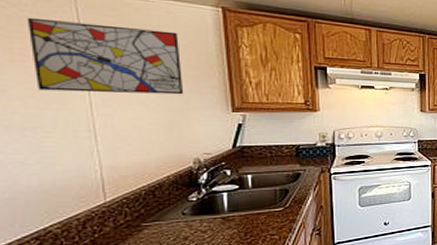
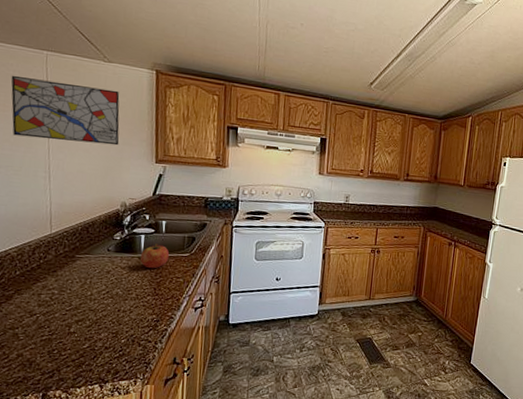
fruit: none [224,201,260,229] -> present [140,243,170,269]

